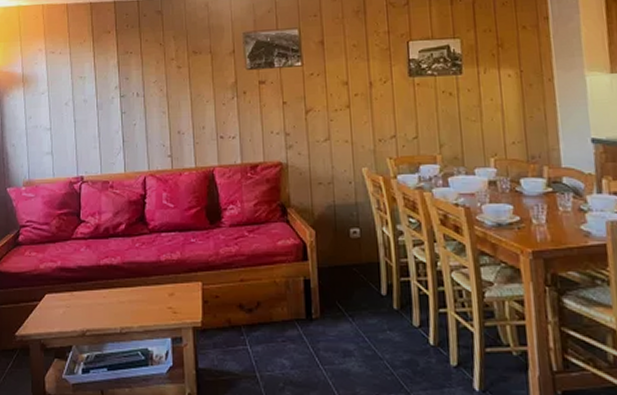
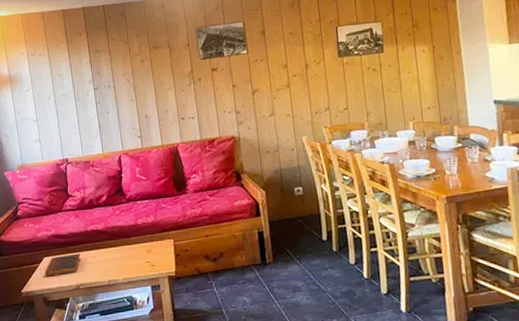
book: none [45,292,90,318] -> present [45,253,81,277]

